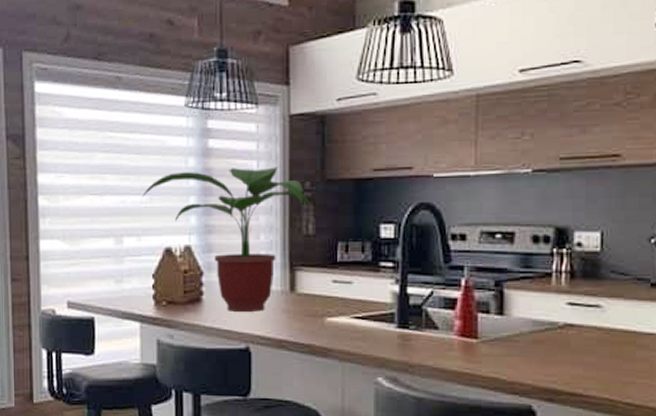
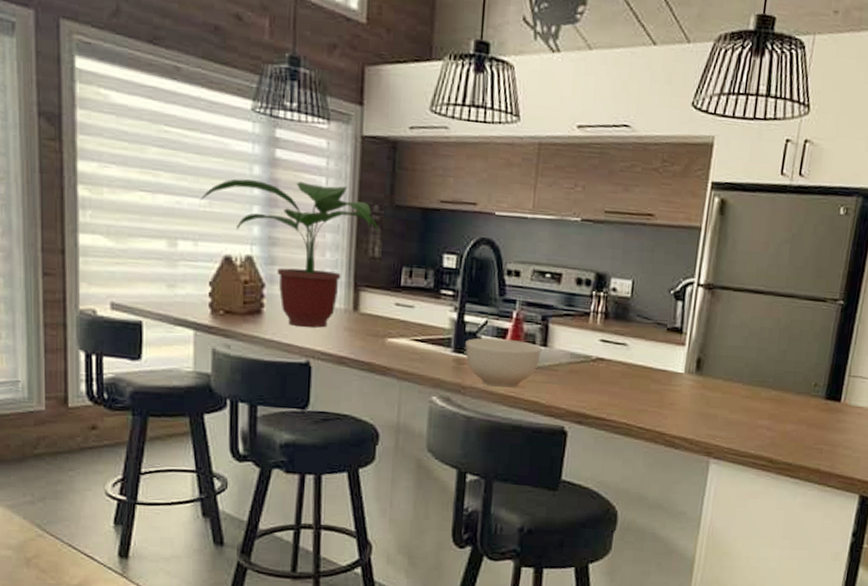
bowl: none [410,310,498,364] -> present [465,338,542,388]

